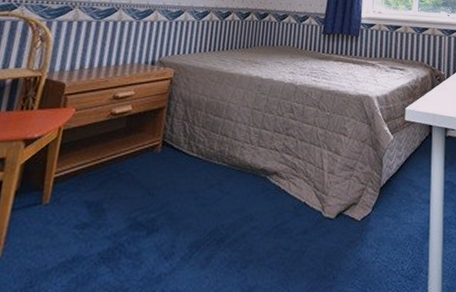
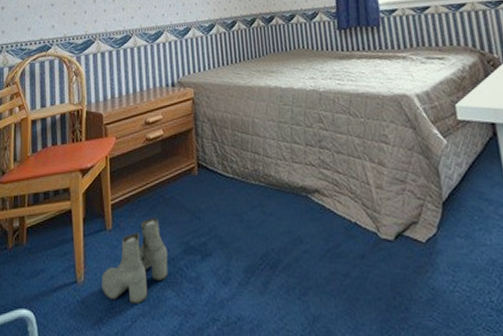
boots: none [21,192,111,281] -> present [101,217,168,303]

